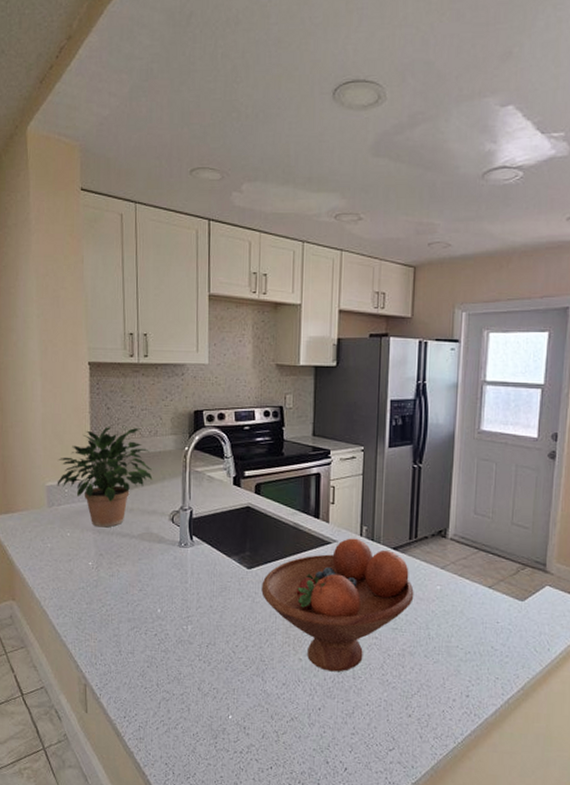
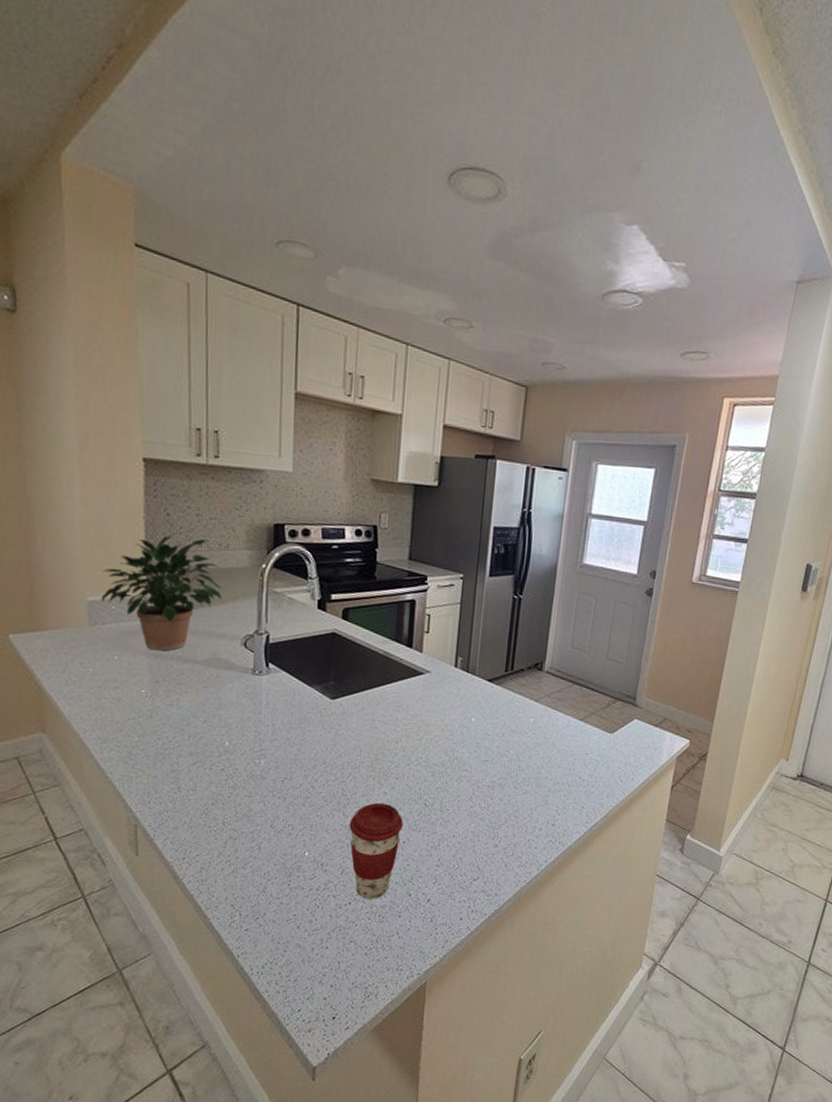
fruit bowl: present [261,538,414,672] -> none [346,669,507,805]
coffee cup: none [268,668,318,765] -> present [349,802,404,899]

